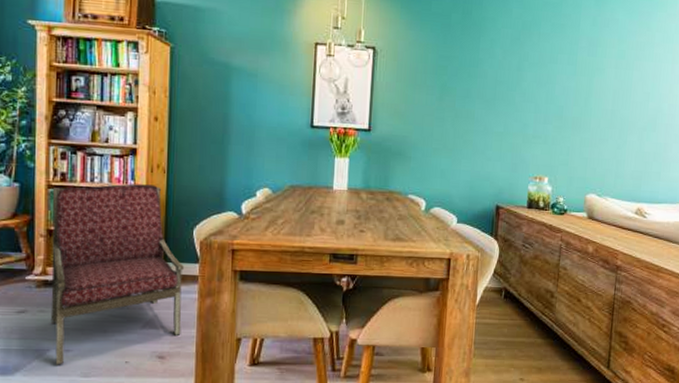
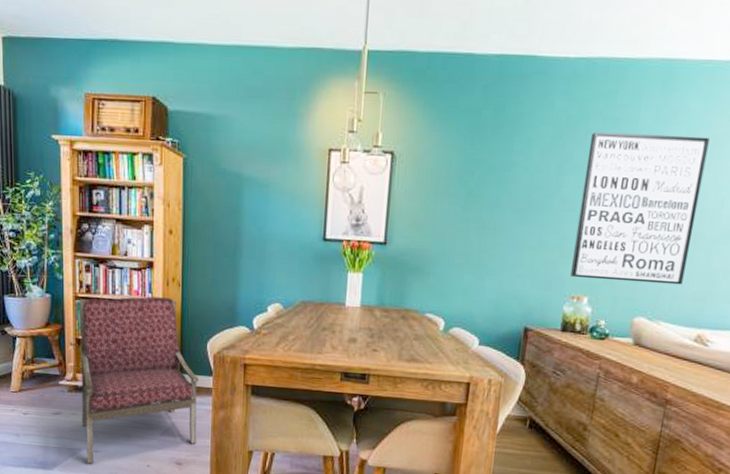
wall art: none [533,35,635,166] -> present [570,131,710,285]

